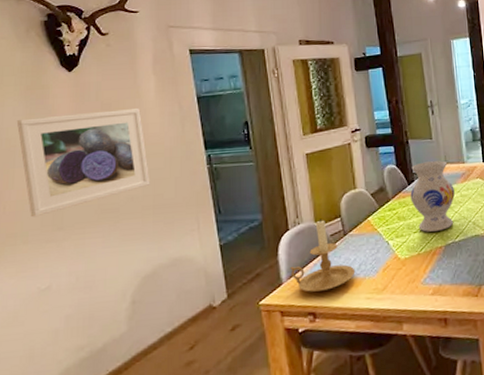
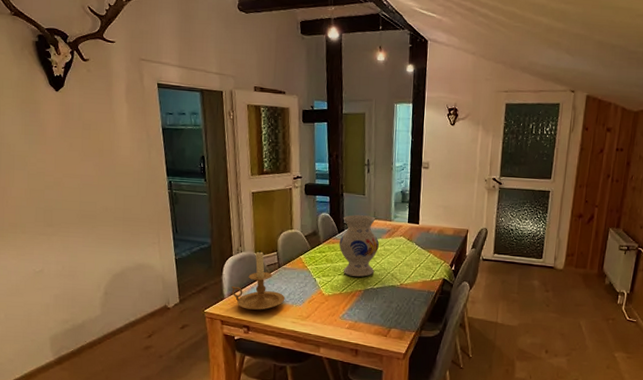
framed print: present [16,108,150,217] -> none [14,128,121,213]

